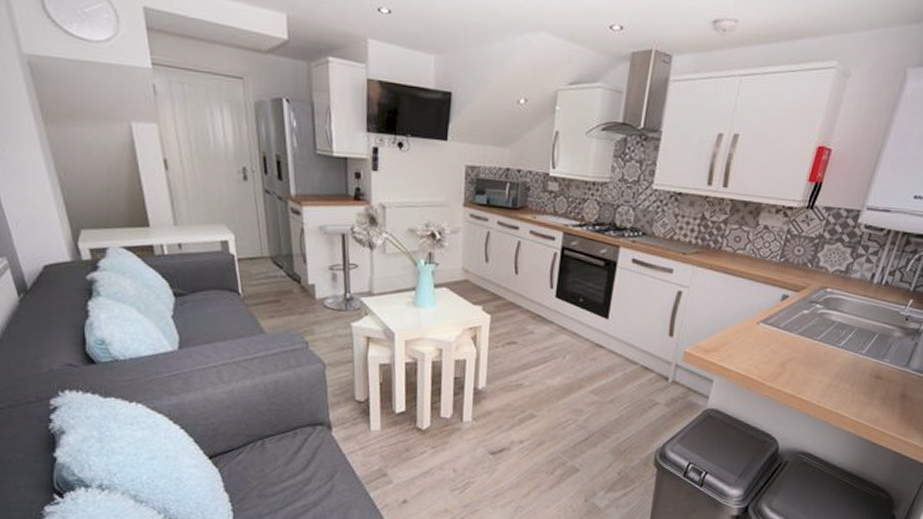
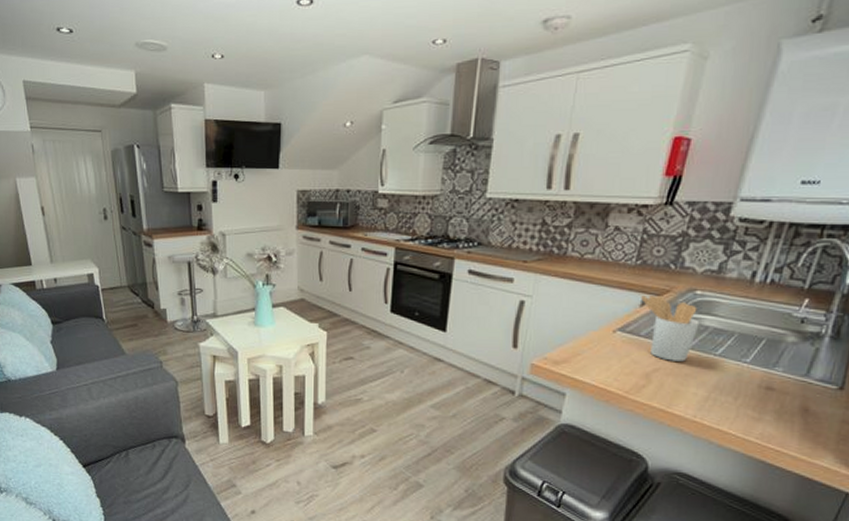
utensil holder: none [782,290,828,352] -> present [641,294,700,362]

